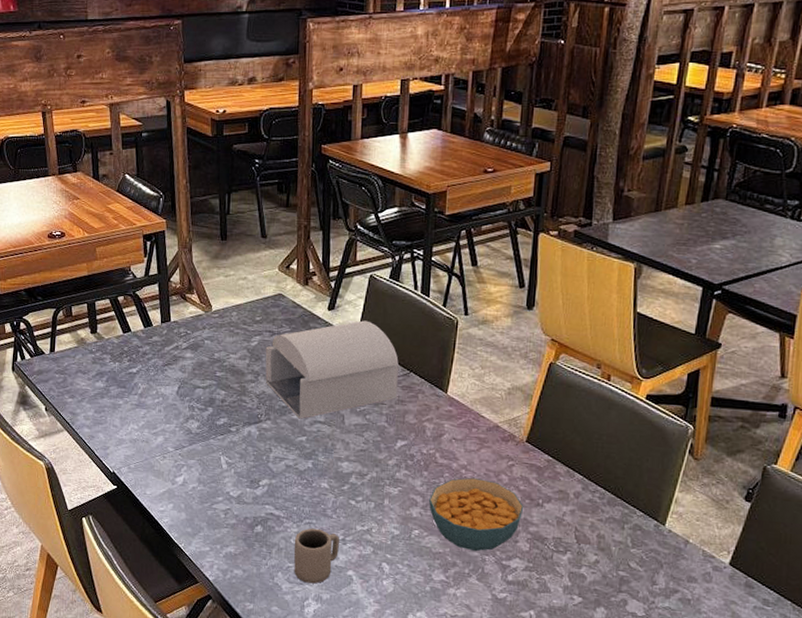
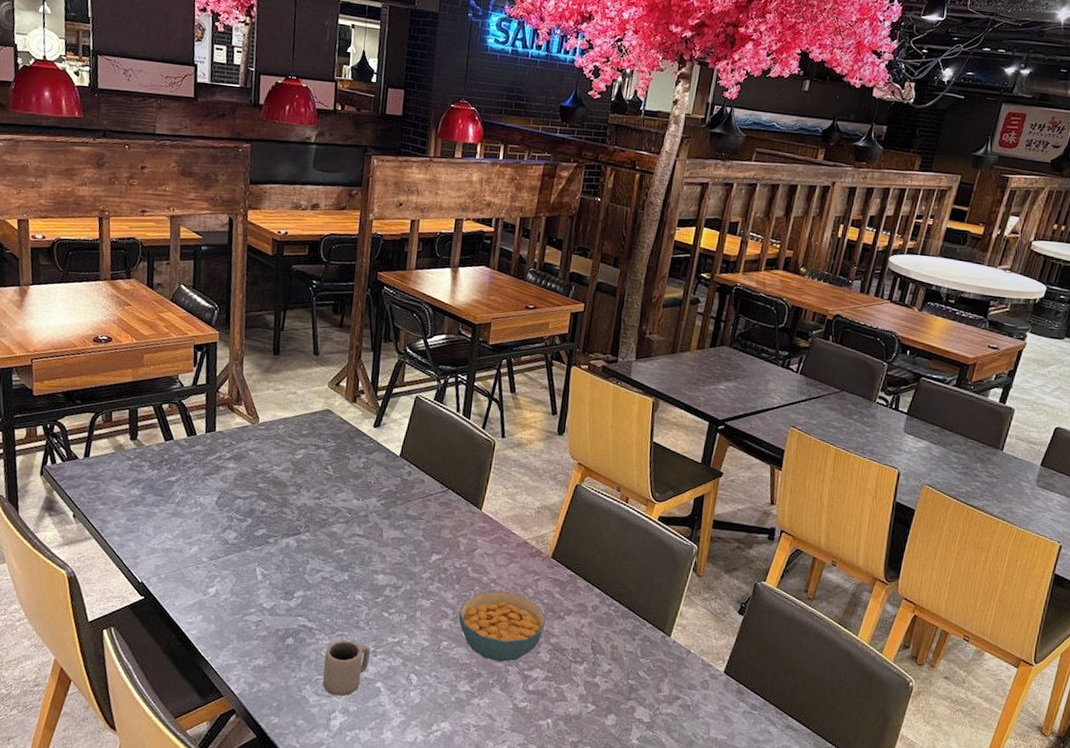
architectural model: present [265,320,399,419] -> none [307,438,438,532]

